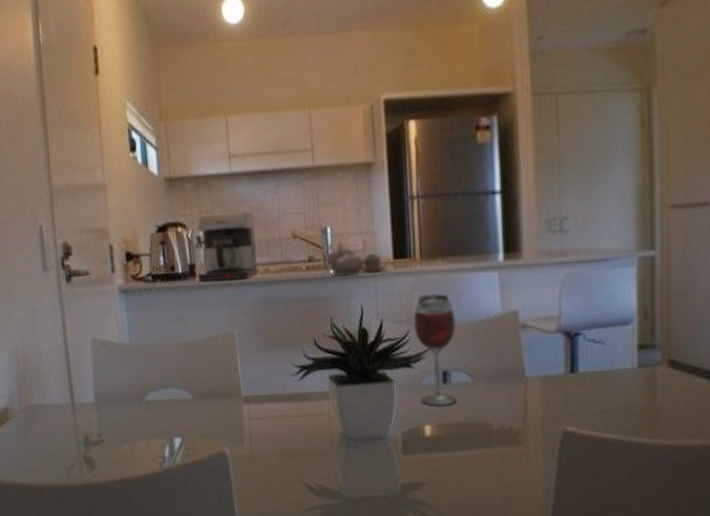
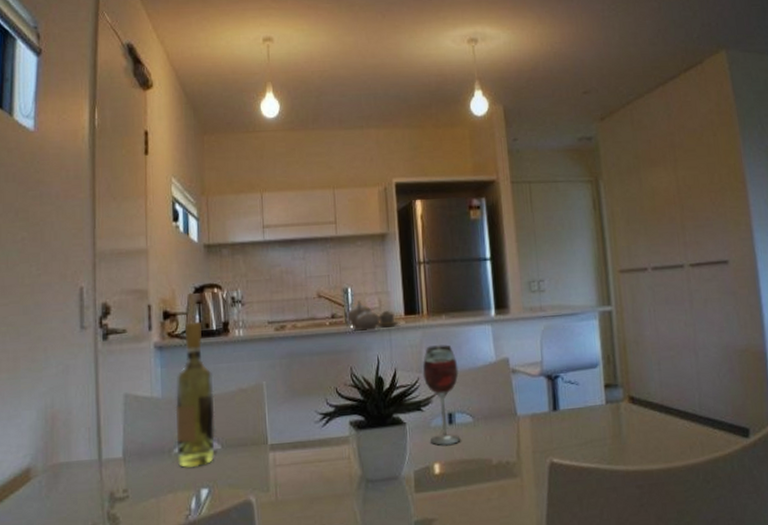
bottle: none [142,265,186,415] -> present [175,323,215,467]
coffee maker: present [197,211,257,283] -> none [230,274,286,338]

